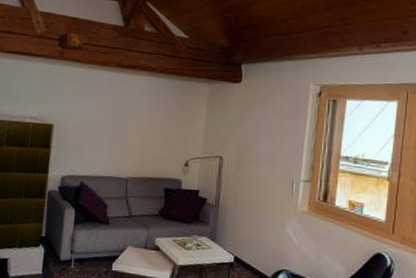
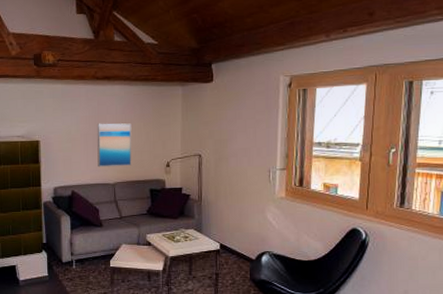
wall art: none [112,112,153,161] -> present [97,123,132,168]

